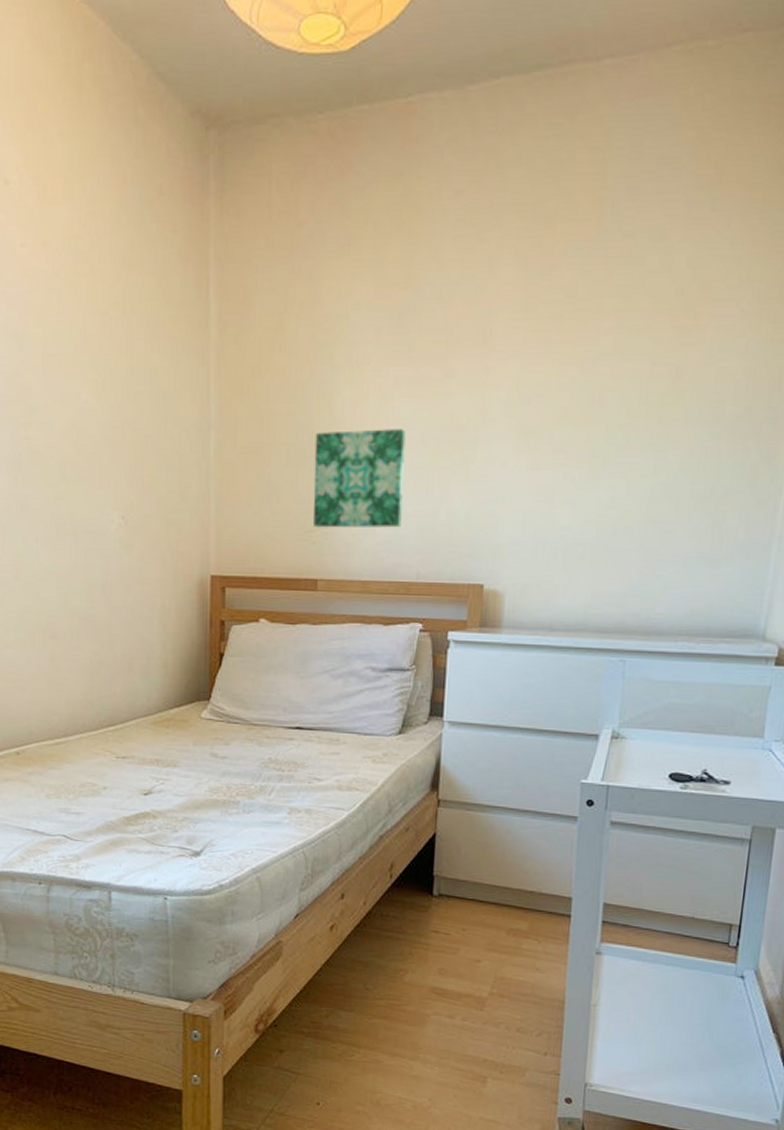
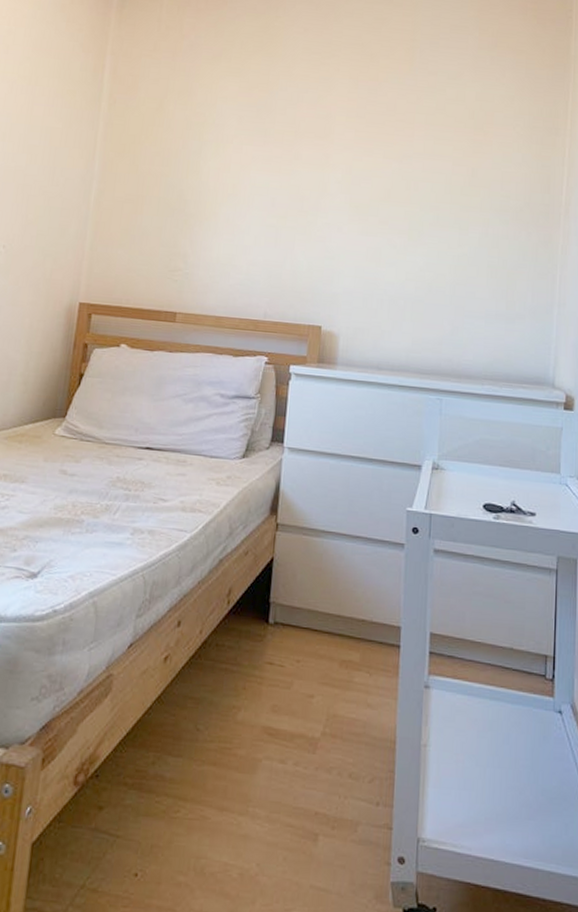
wall art: present [313,429,406,528] -> none [176,191,260,274]

